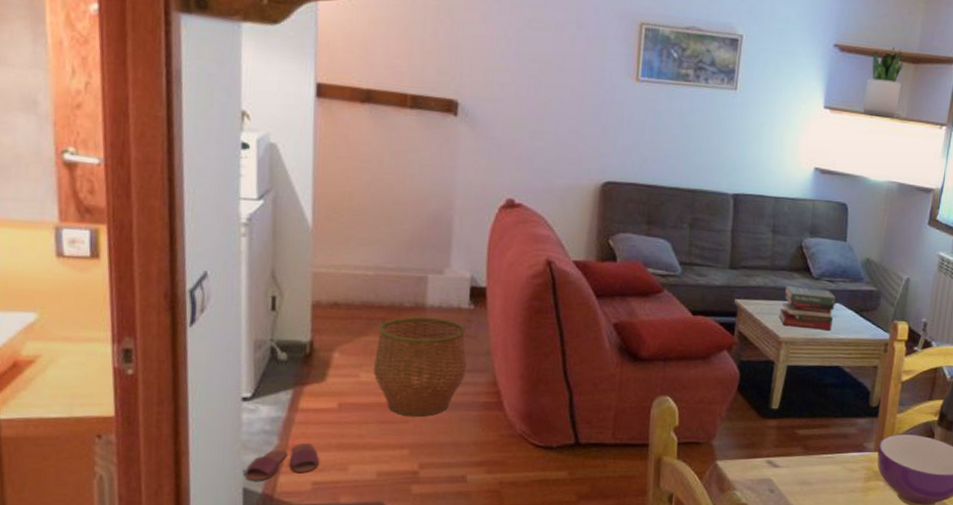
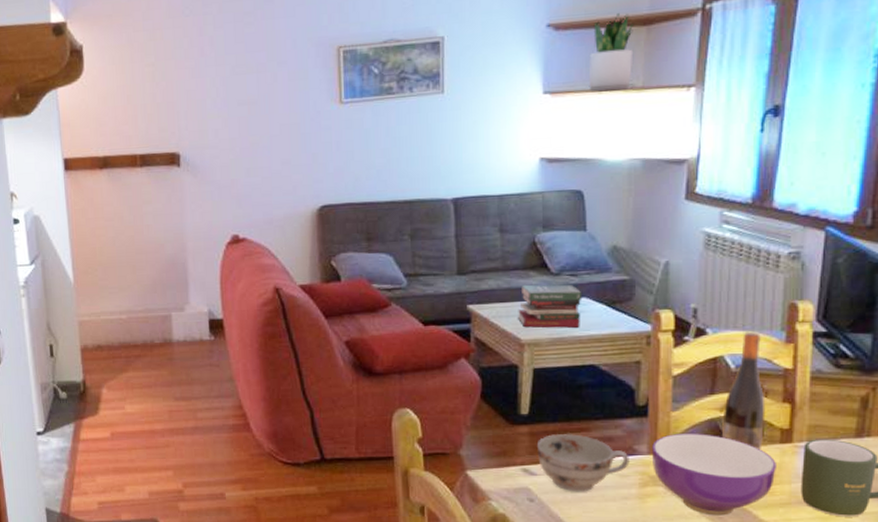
slippers: present [244,442,320,481] -> none [45,468,102,502]
basket: present [373,316,467,417] -> none [135,350,214,441]
teacup: none [781,428,859,485] -> present [536,433,630,492]

